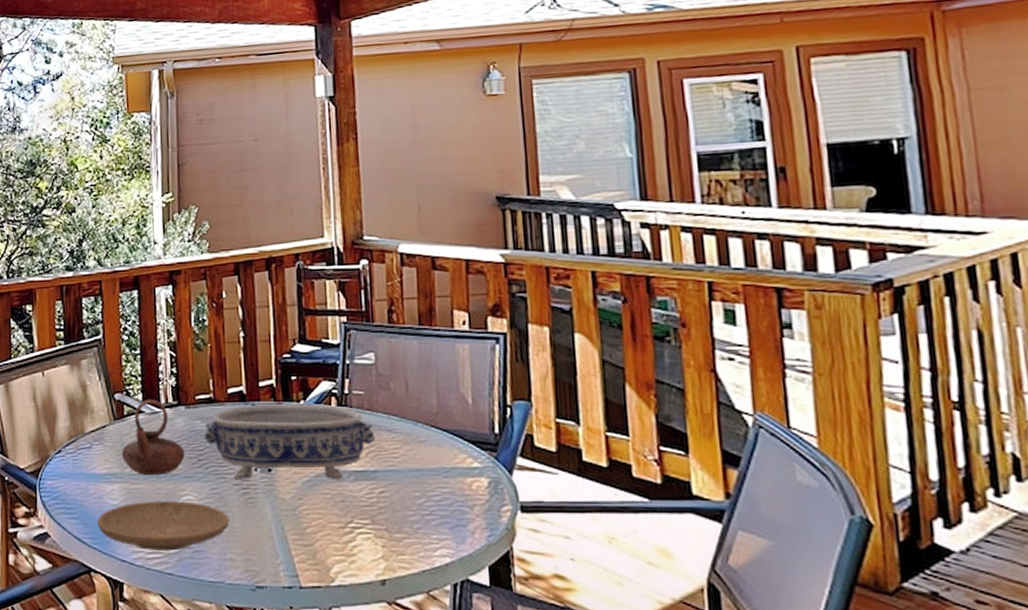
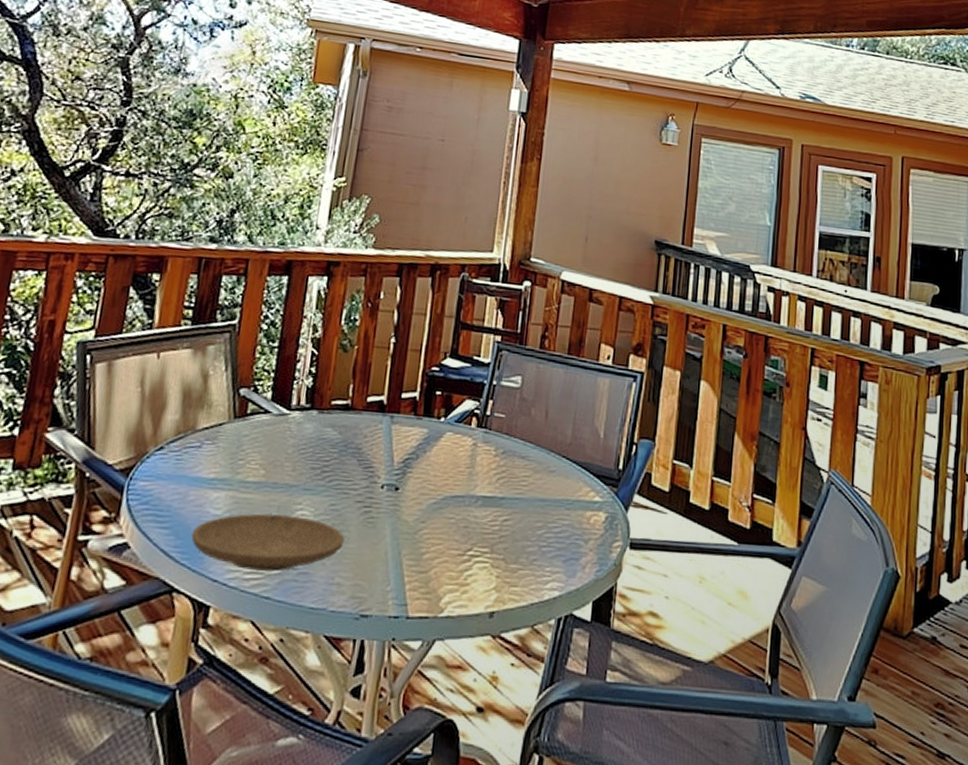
teapot: present [122,399,185,475] -> none [236,398,309,485]
decorative bowl: present [204,404,375,480] -> none [333,417,509,505]

